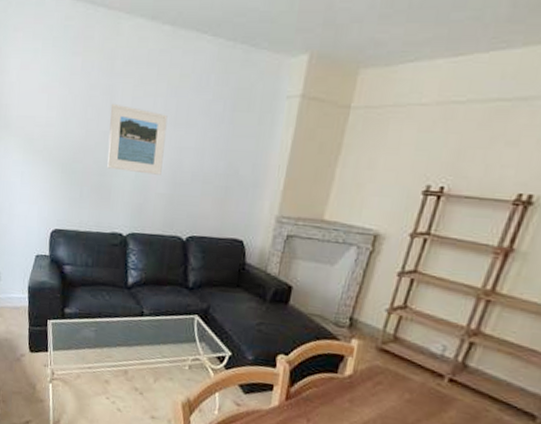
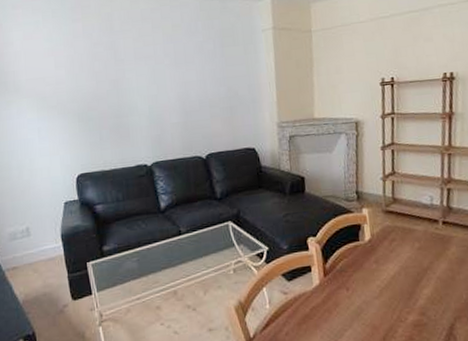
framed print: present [107,103,168,175] -> none [115,55,172,111]

